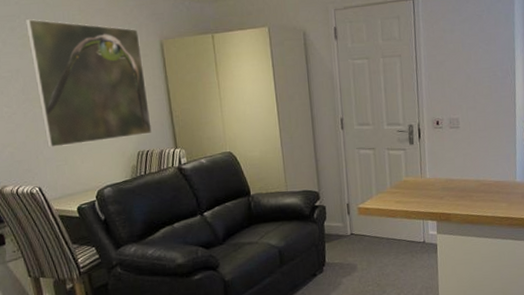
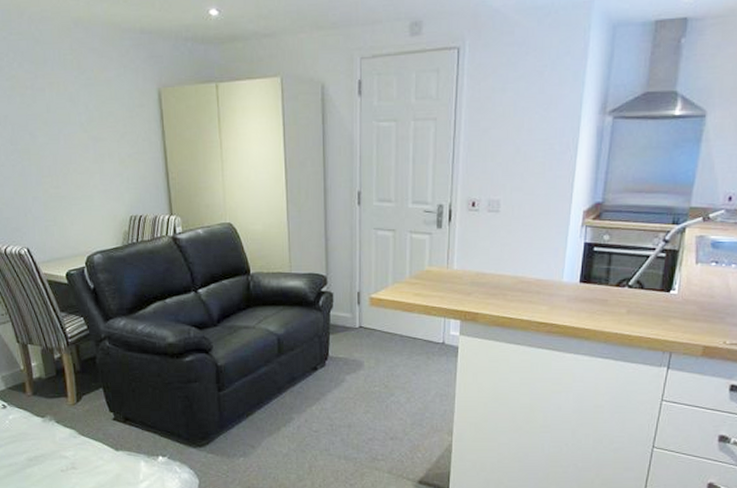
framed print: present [26,18,152,147] -> none [14,57,146,205]

